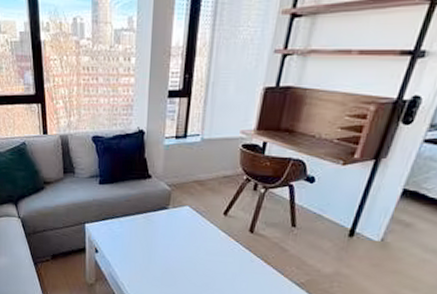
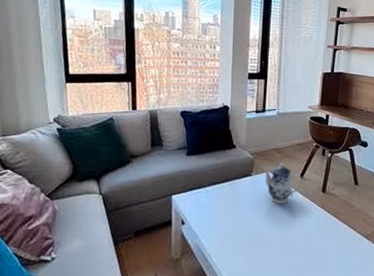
teapot: none [180,196,227,241] -> present [261,162,303,204]

